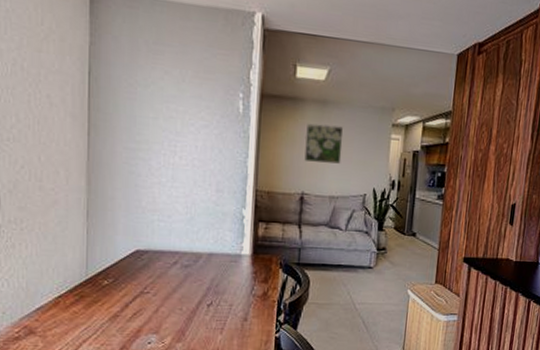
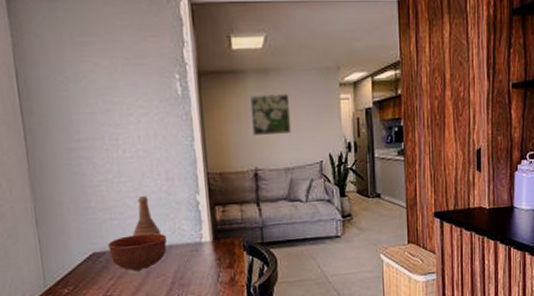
bowl: none [152,238,209,273] -> present [108,233,167,271]
vase: none [177,203,204,242] -> present [133,196,161,237]

